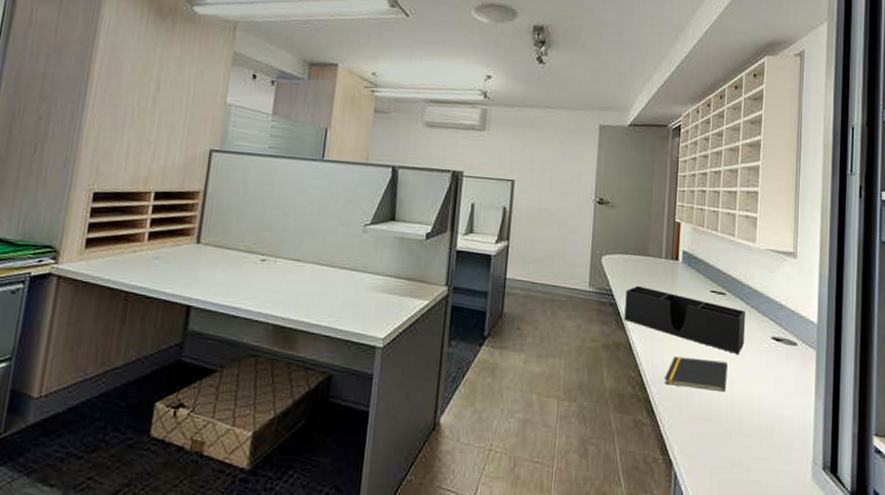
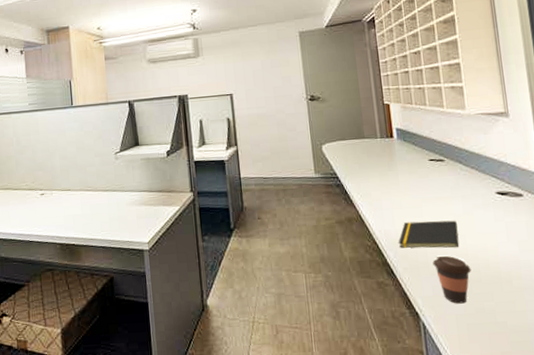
desk organizer: present [624,285,746,354] -> none [349,165,471,212]
coffee cup: none [696,398,734,456] -> present [432,255,472,304]

